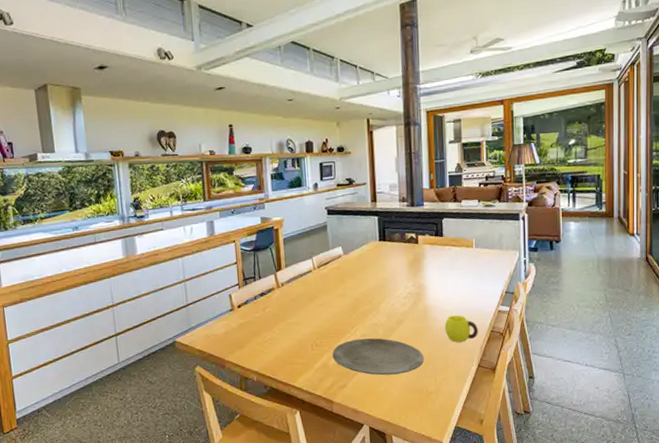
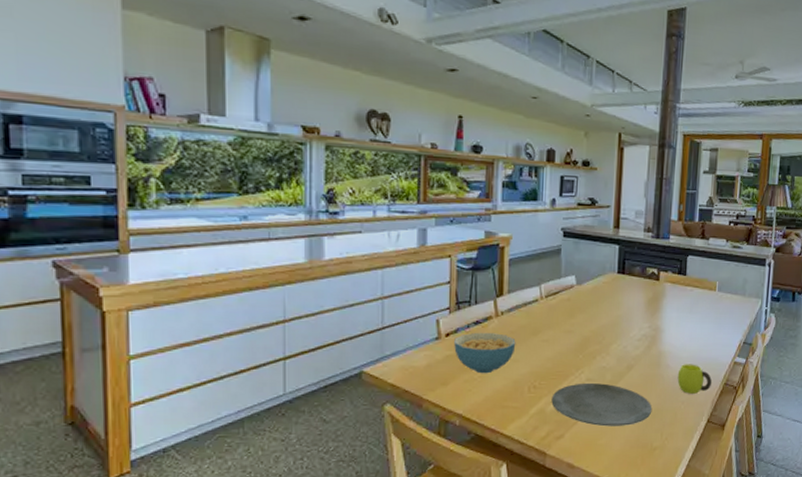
cereal bowl: none [245,301,297,337] -> present [454,332,516,374]

